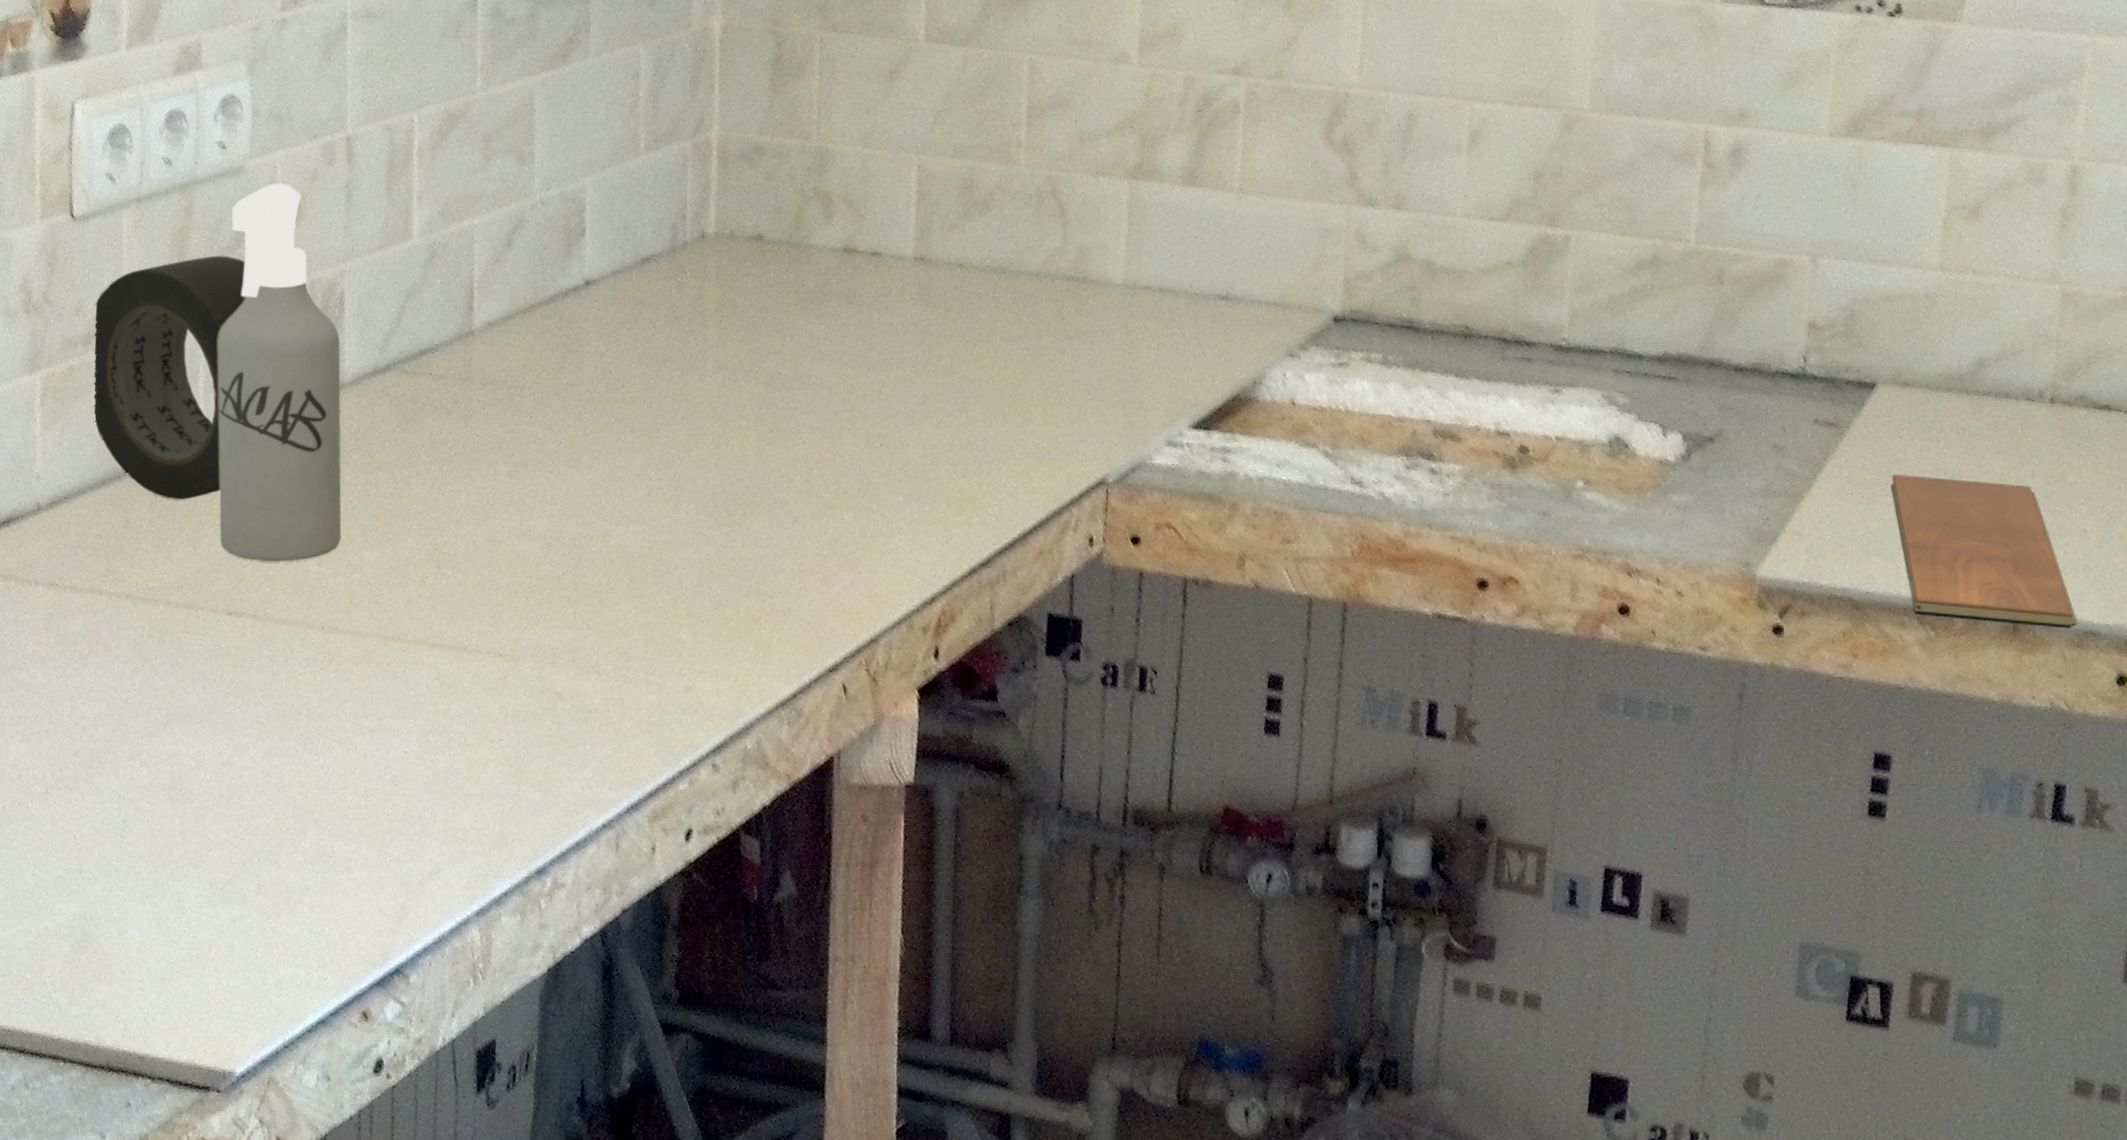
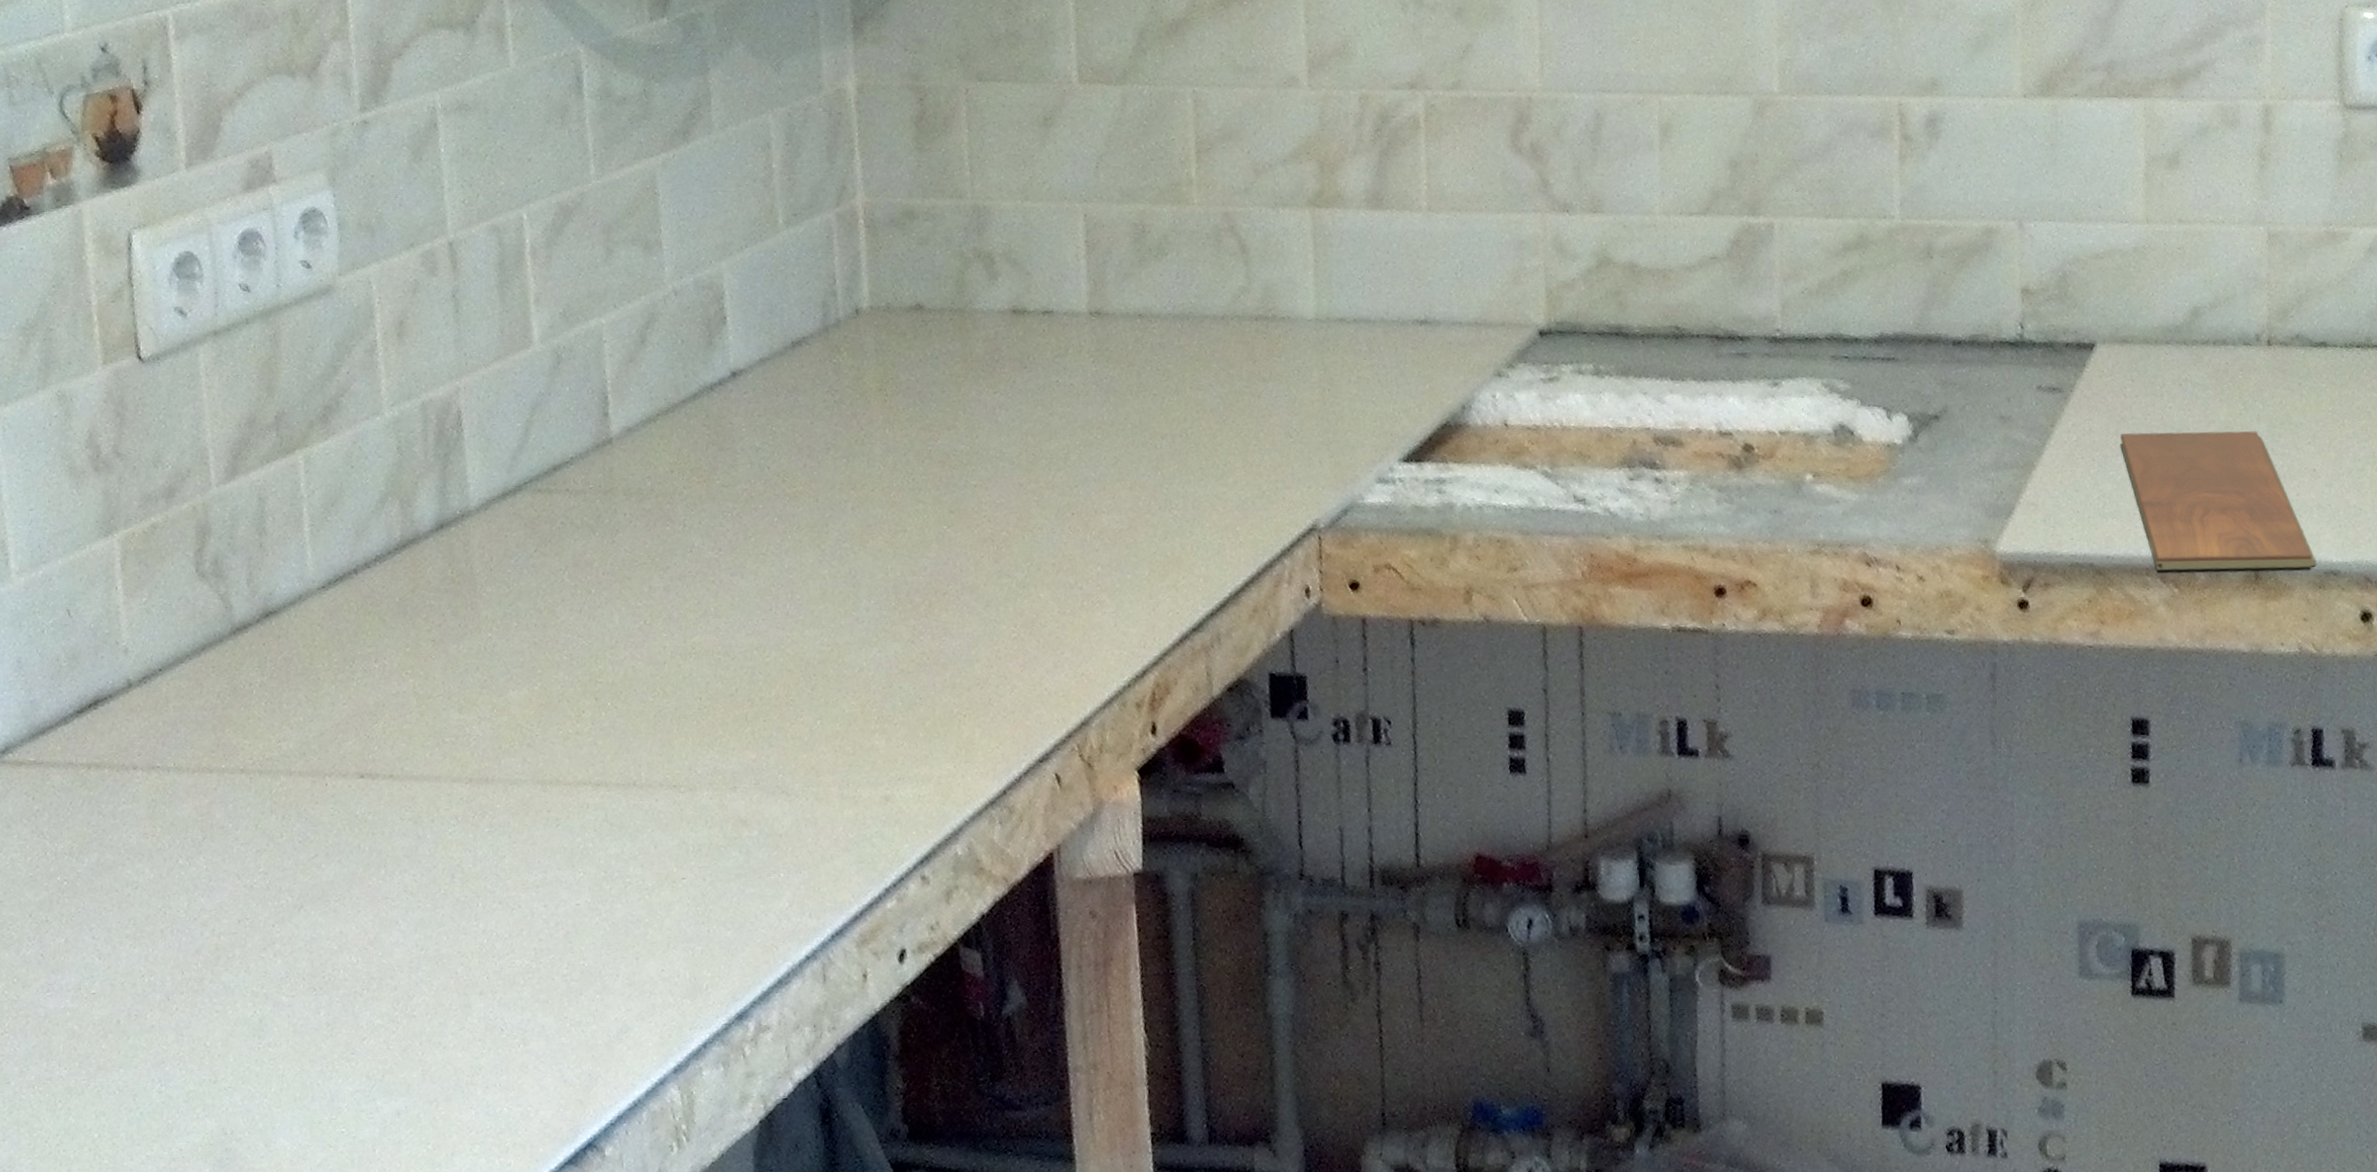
adhesive tape: present [93,255,247,501] -> none [175,384,350,658]
spray bottle: present [217,183,342,563] -> none [320,300,483,715]

